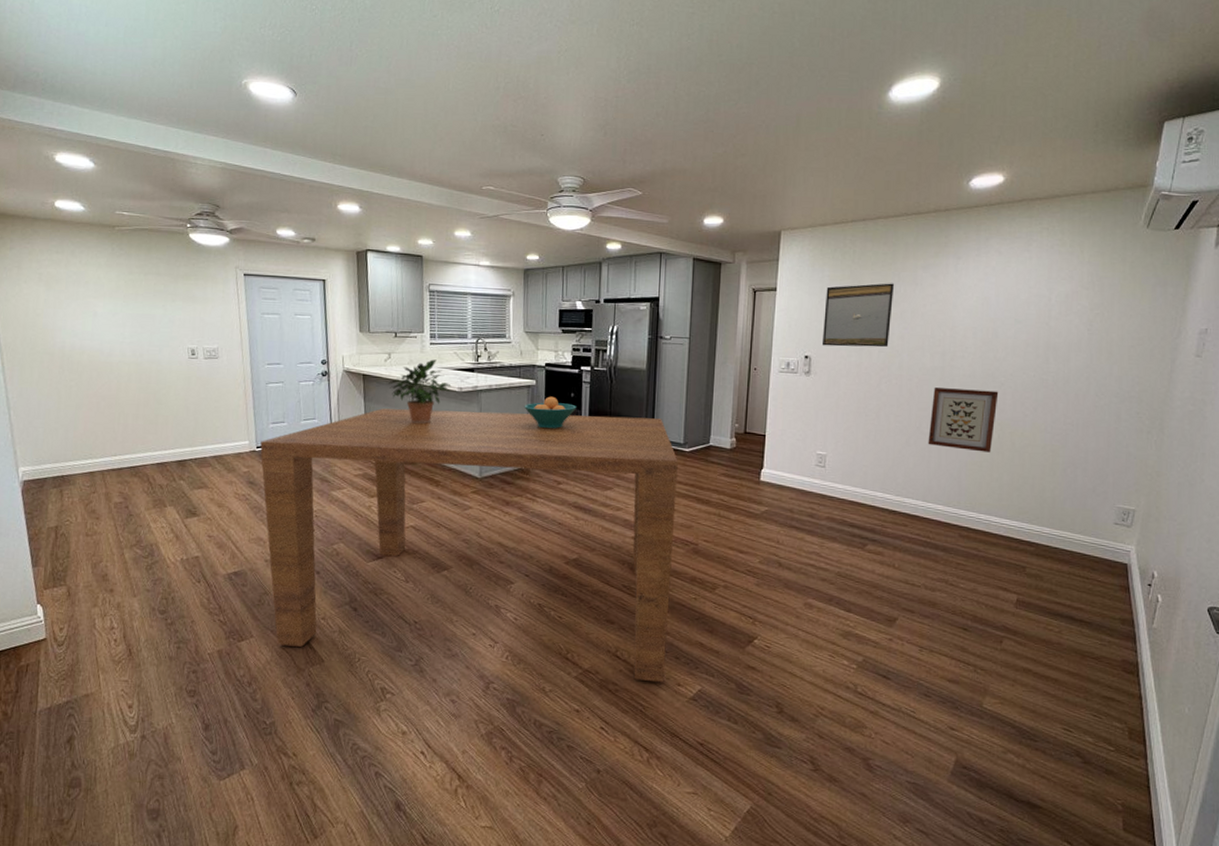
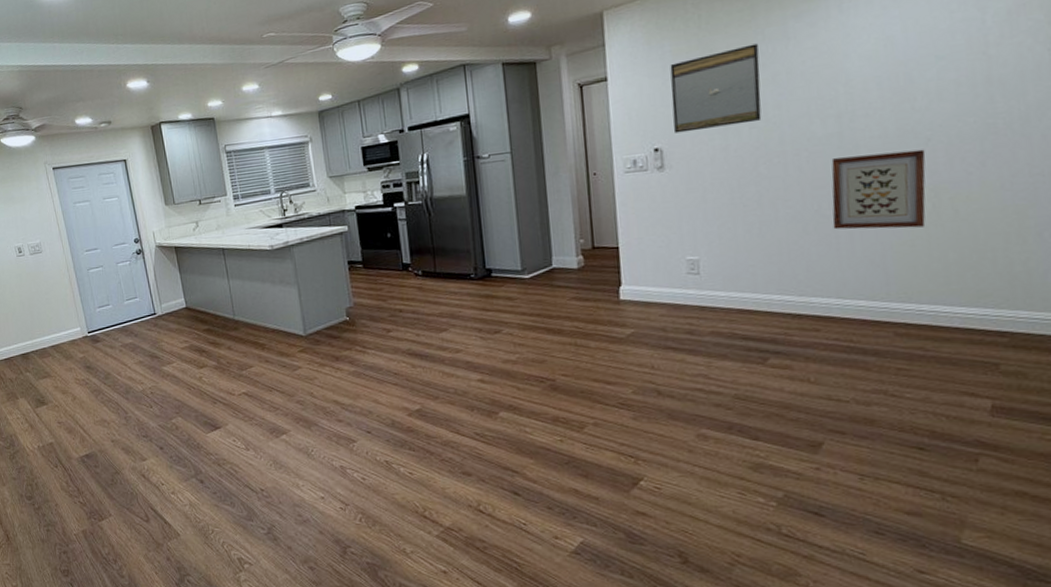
table: present [260,408,678,683] -> none [91,246,539,537]
potted plant: present [389,359,452,424] -> none [200,221,262,289]
fruit bowl: present [524,396,577,429] -> none [339,240,396,276]

